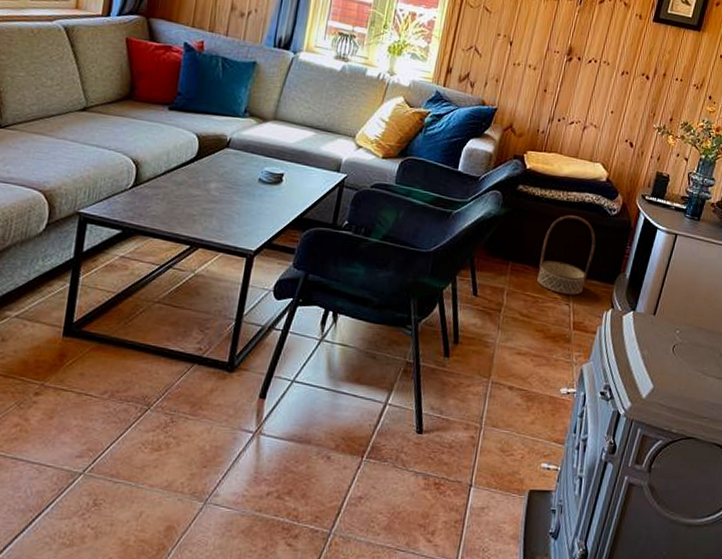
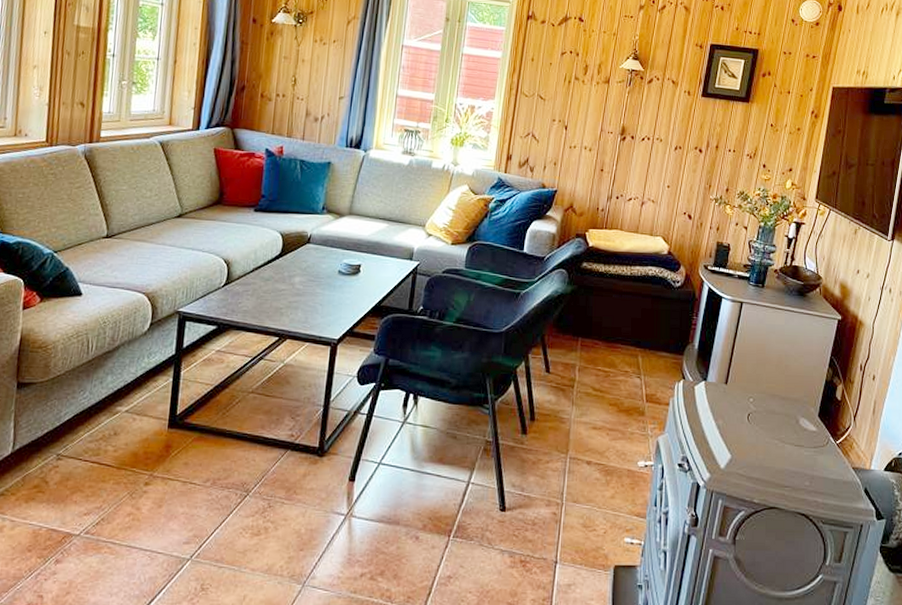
basket: present [537,215,596,295] -> none [607,289,662,368]

